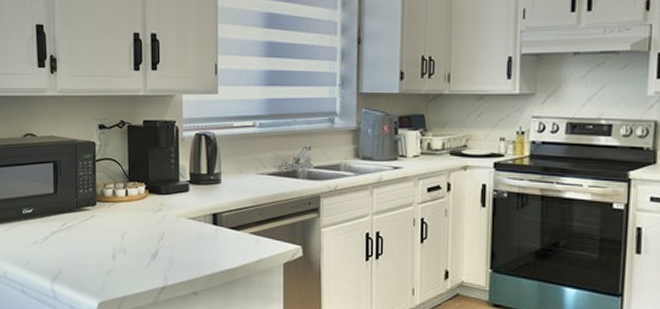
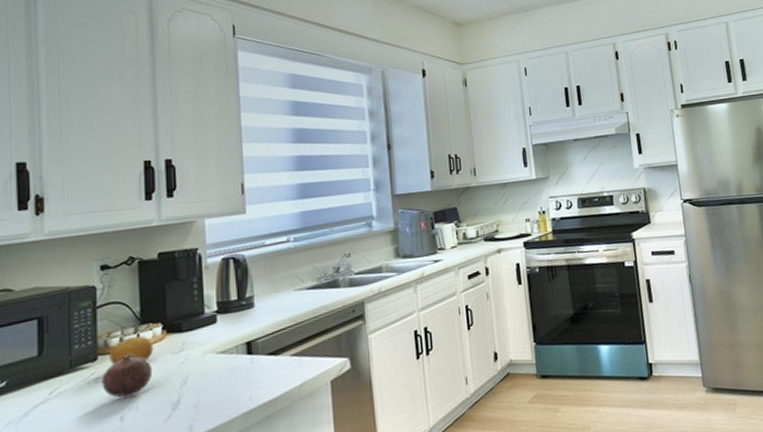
fruit: none [99,205,137,241] -> present [102,354,153,398]
fruit: none [104,191,138,214] -> present [108,336,154,365]

